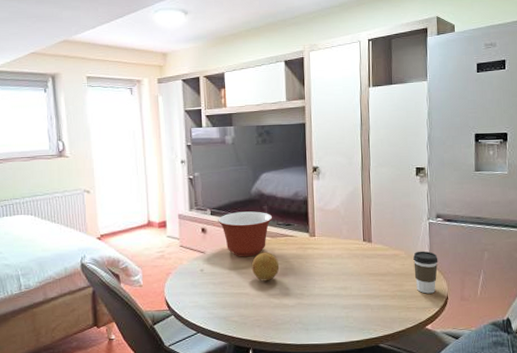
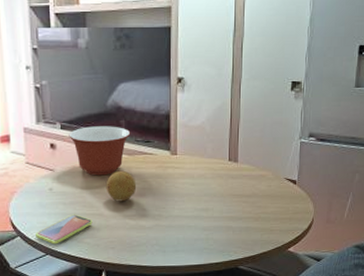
smartphone: none [188,293,240,323] -> present [36,214,93,245]
coffee cup: present [413,251,438,294] -> none [280,172,307,216]

